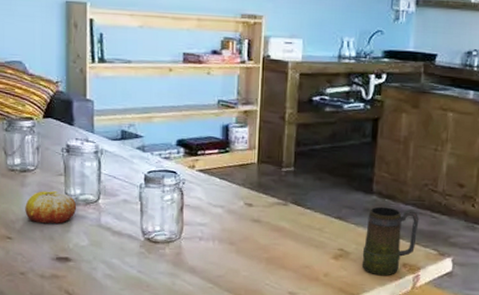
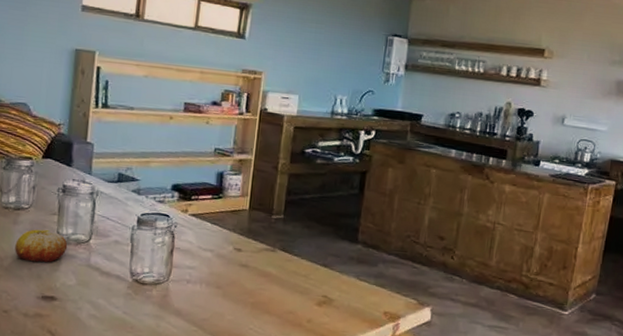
mug: present [361,206,419,276] -> none [344,255,401,324]

